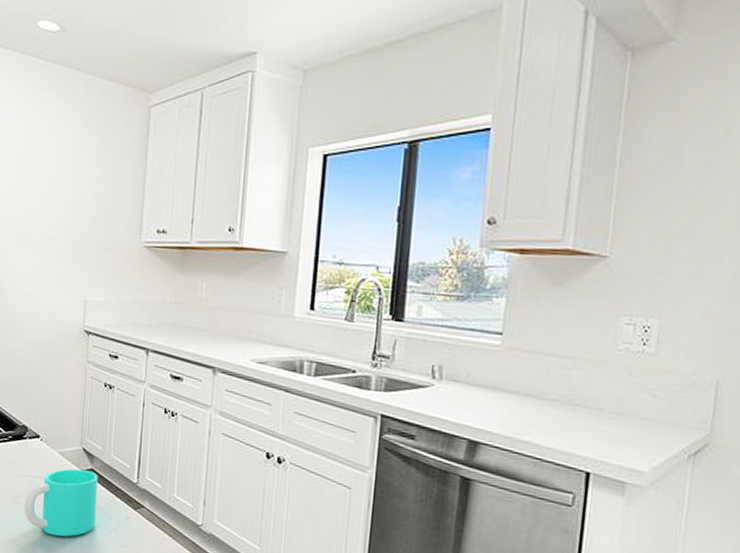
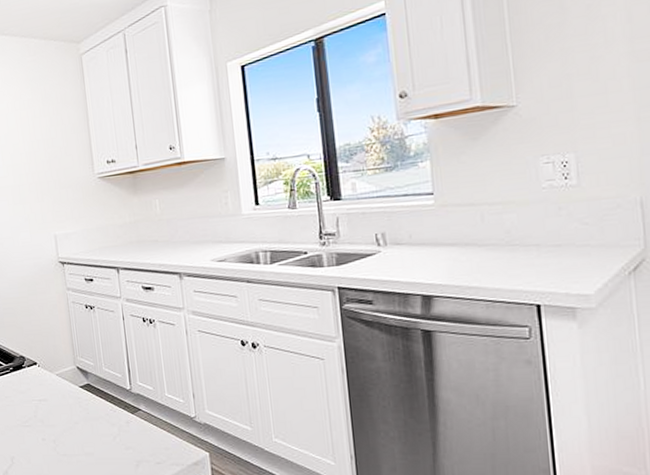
cup: present [24,468,98,537] -> none [34,386,100,450]

